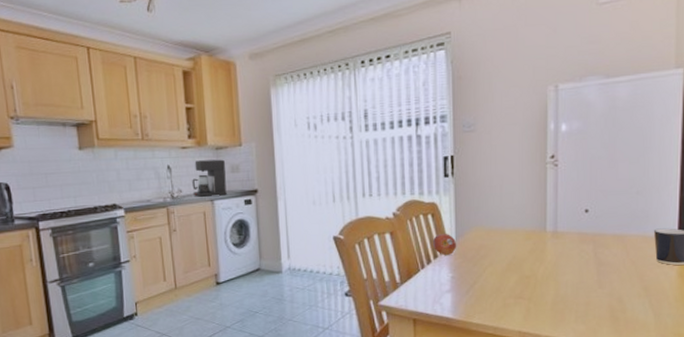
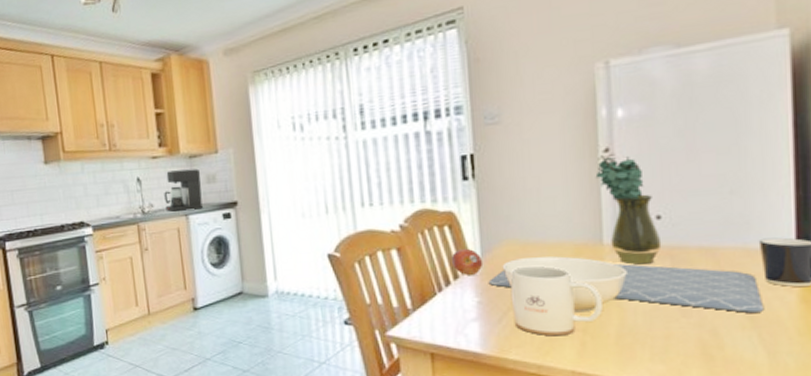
placemat: none [460,246,655,285] -> present [488,263,765,313]
bowl: none [471,240,562,284] -> present [502,256,627,311]
mug: none [476,248,543,304] -> present [510,265,602,337]
vase: none [543,161,588,248] -> present [595,155,662,265]

